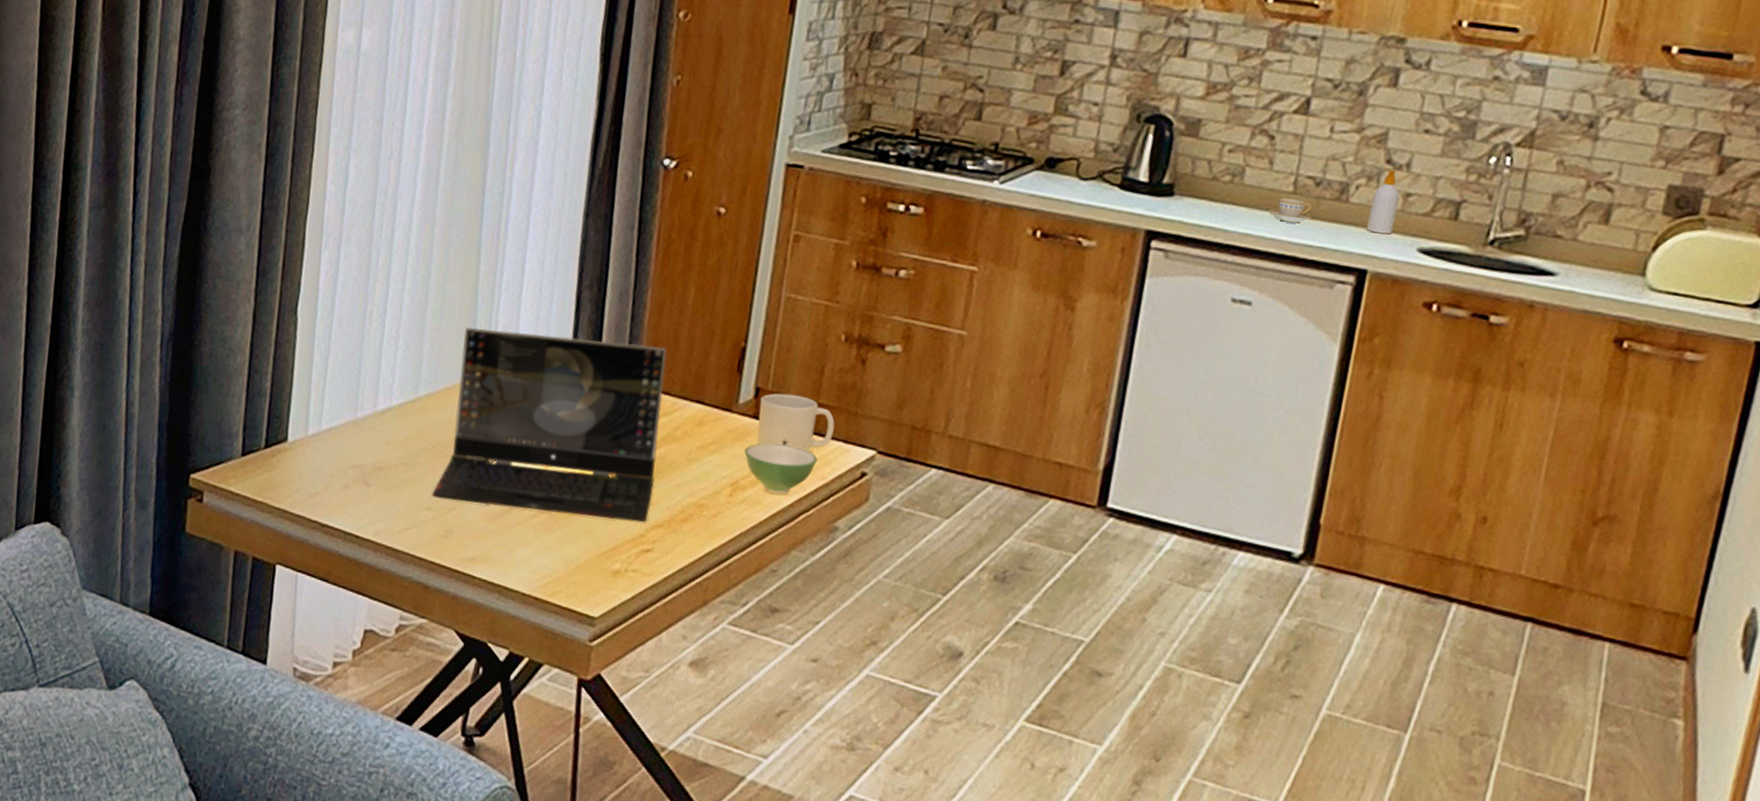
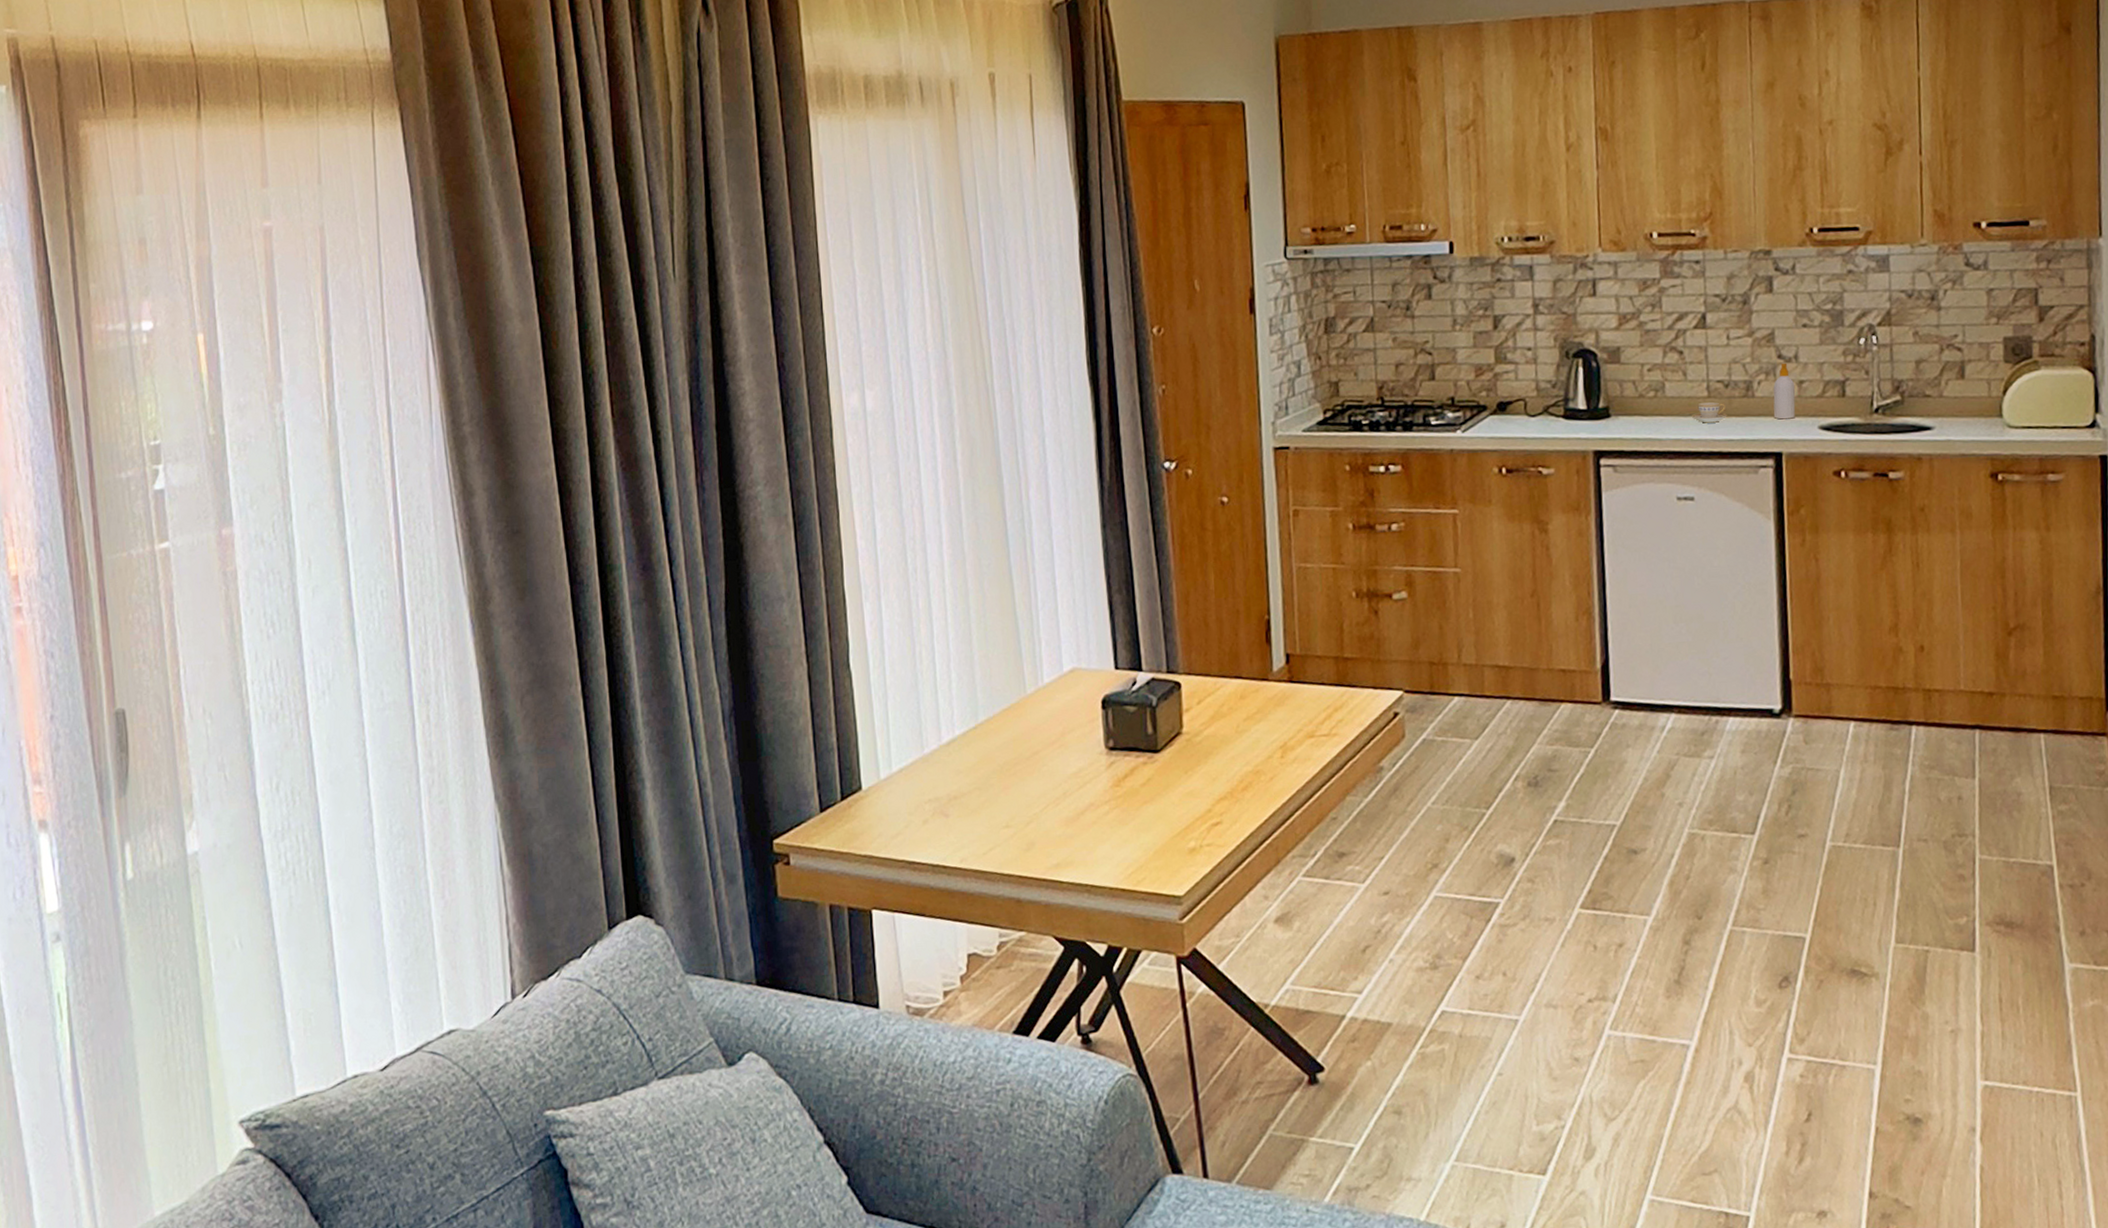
laptop computer: present [432,327,667,523] -> none [1008,634,1212,815]
bowl: present [744,443,818,496] -> none [1286,701,1353,749]
mug: present [757,393,835,452] -> none [1292,653,1362,707]

